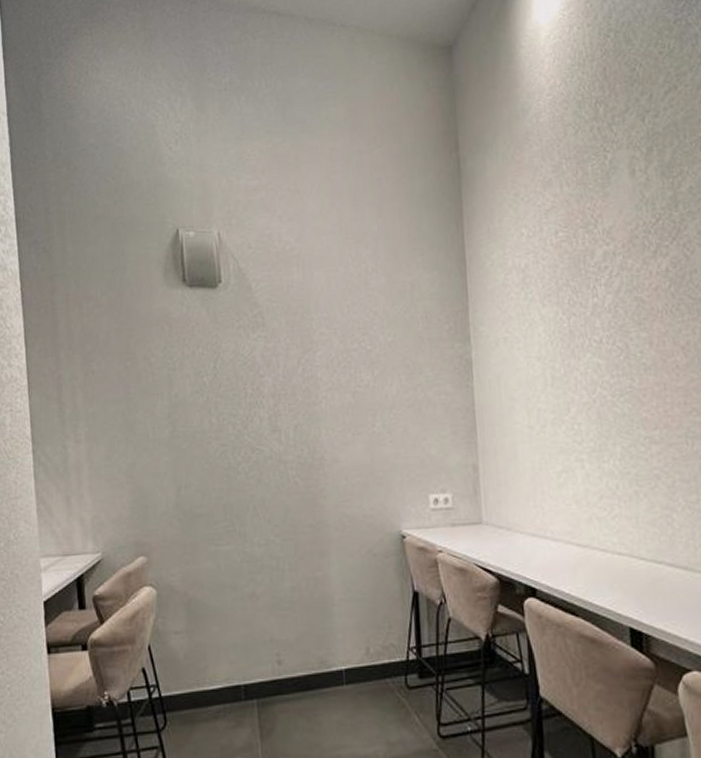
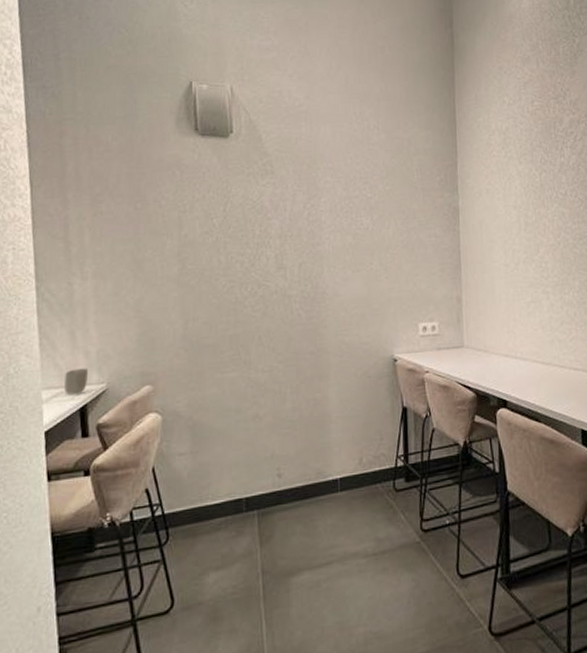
cup: none [61,536,84,565] -> present [64,368,89,396]

